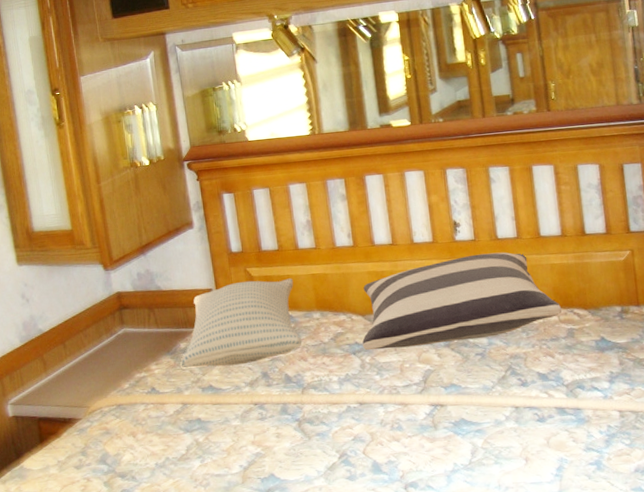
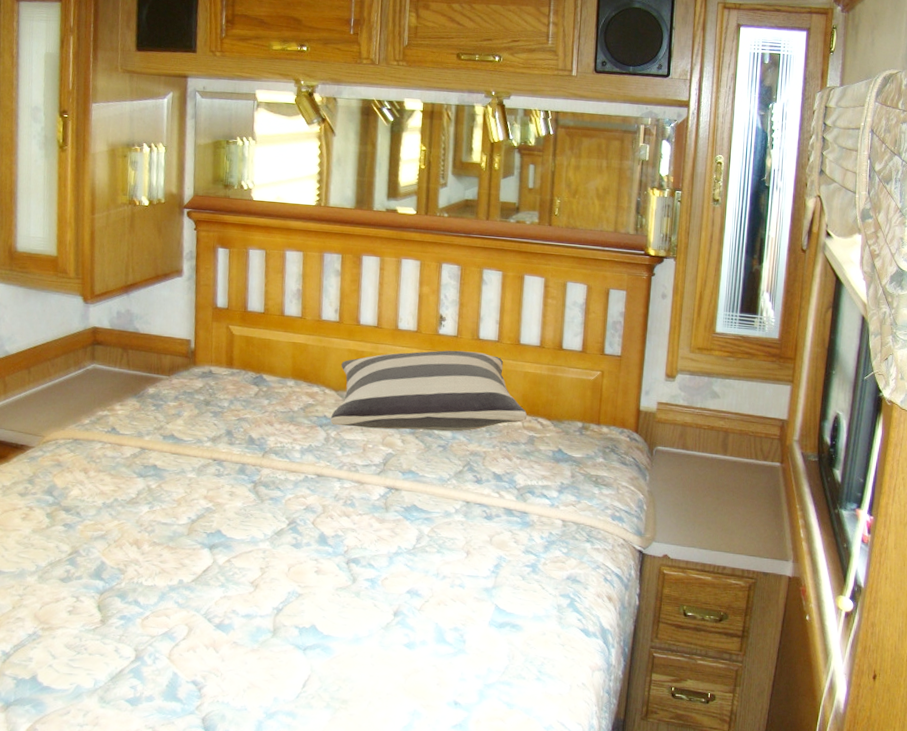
pillow: present [181,278,302,368] -> none [147,337,274,419]

